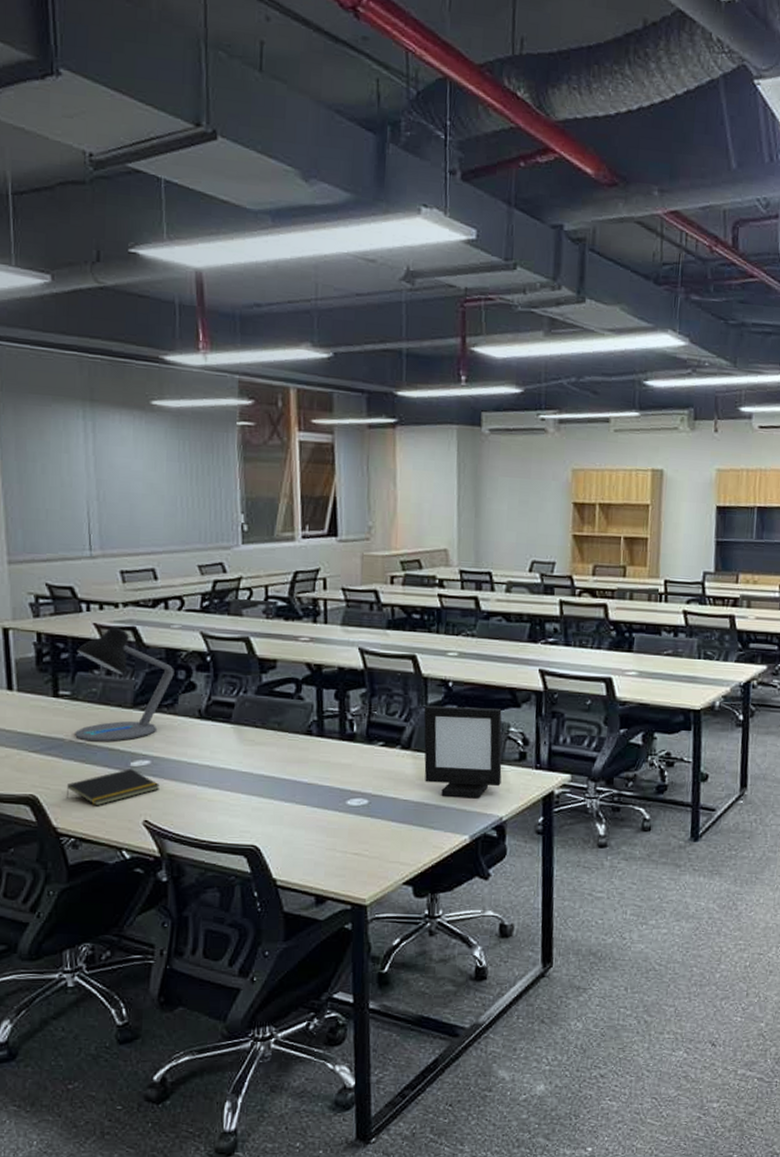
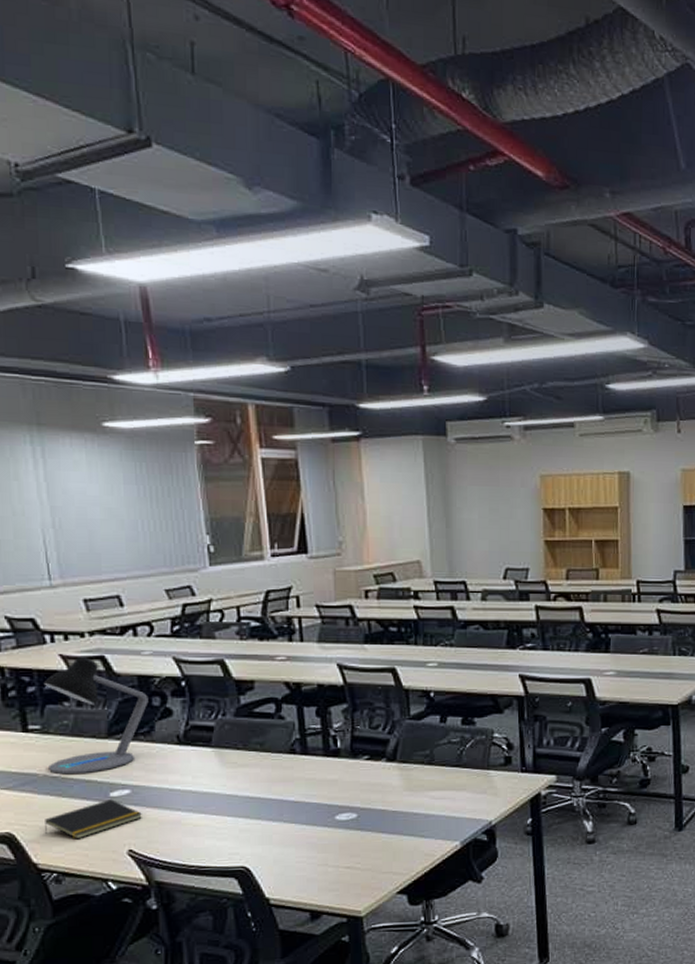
picture frame: present [423,705,502,799] -> none [407,715,488,805]

